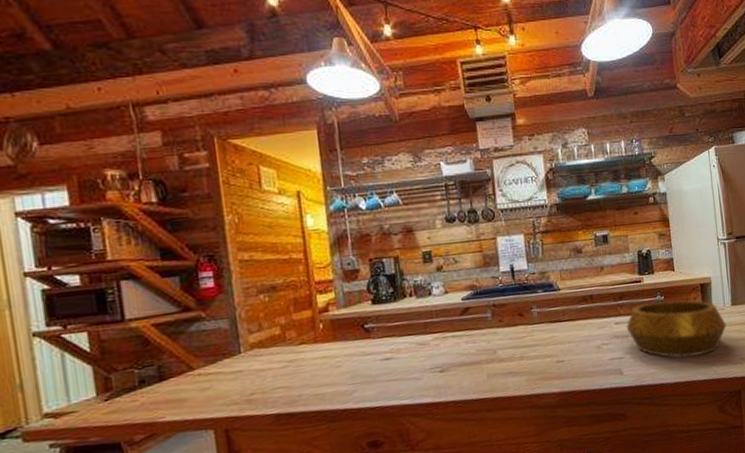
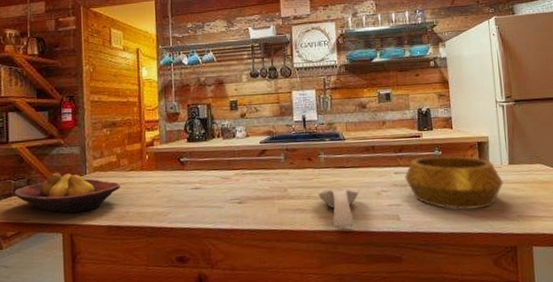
fruit bowl: none [138,354,288,405] -> present [13,173,120,213]
spoon rest: none [532,343,578,389] -> present [318,187,359,228]

